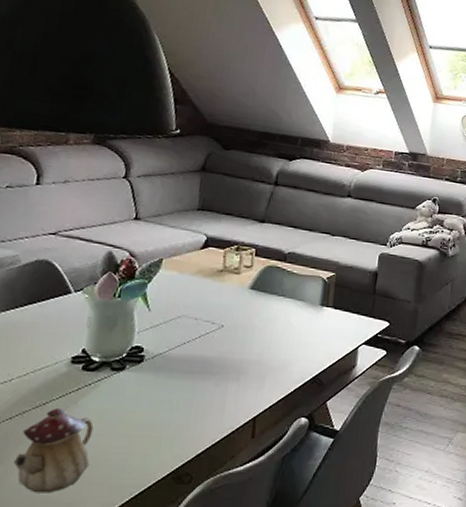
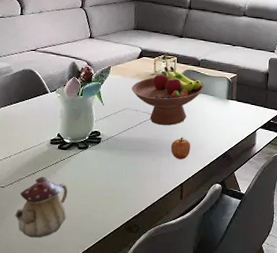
fruit bowl: none [191,259,292,339] -> present [132,66,205,125]
apple: none [241,355,270,385] -> present [170,137,191,159]

